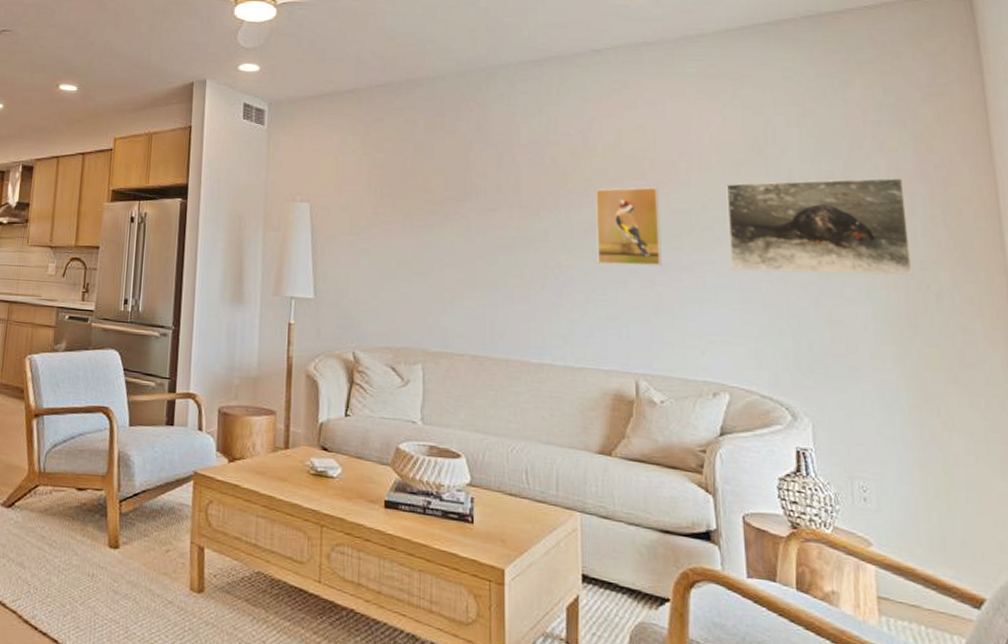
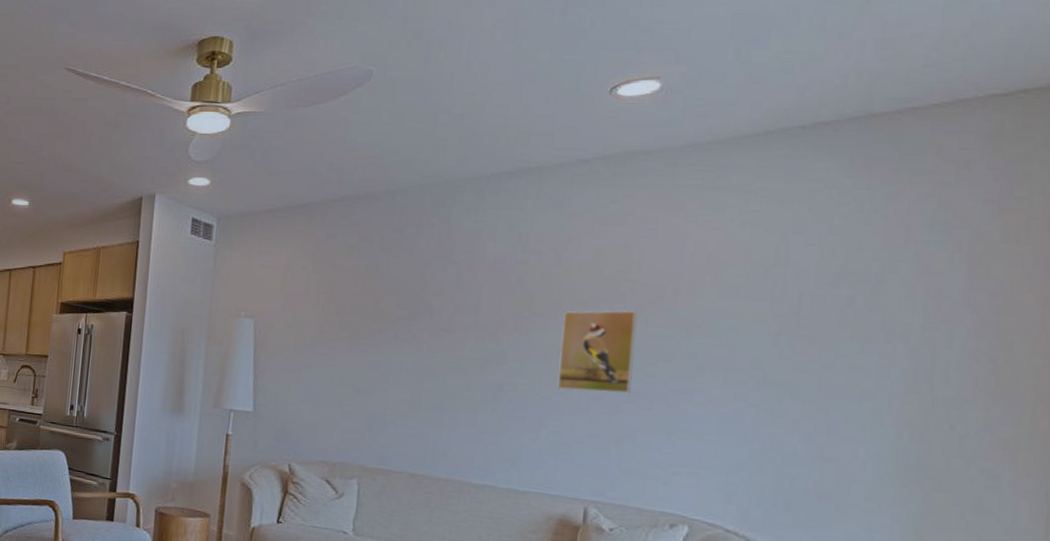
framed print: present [726,177,913,276] -> none [711,305,944,414]

